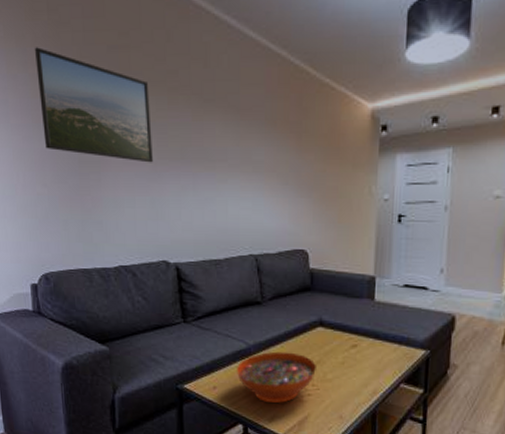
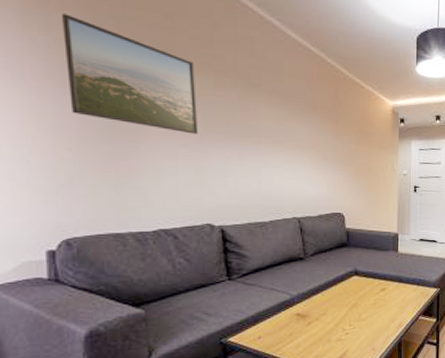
decorative bowl: present [237,351,316,404] -> none [281,299,352,345]

